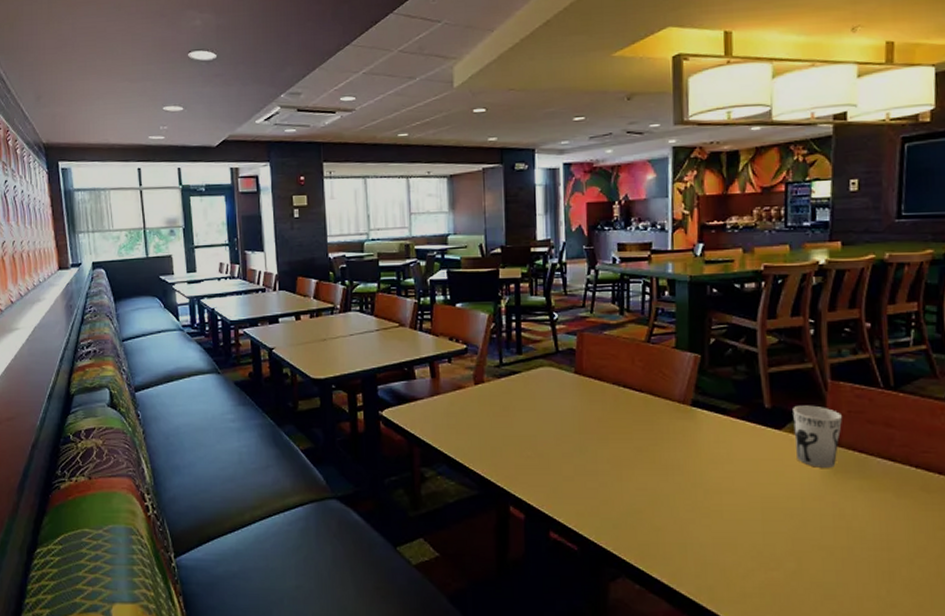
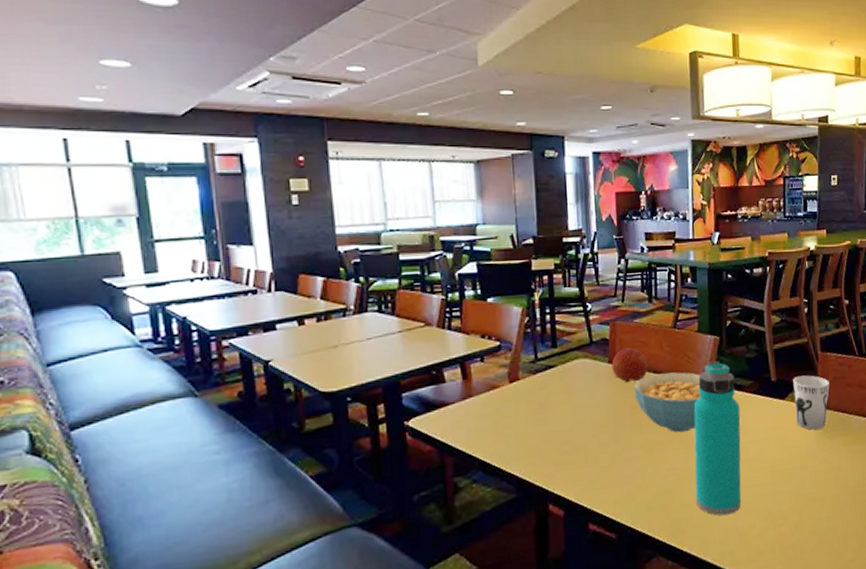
fruit: none [578,360,617,395] -> present [611,348,648,383]
cereal bowl: none [601,389,678,452] -> present [634,372,702,433]
water bottle: none [668,381,725,547] -> present [693,361,742,516]

